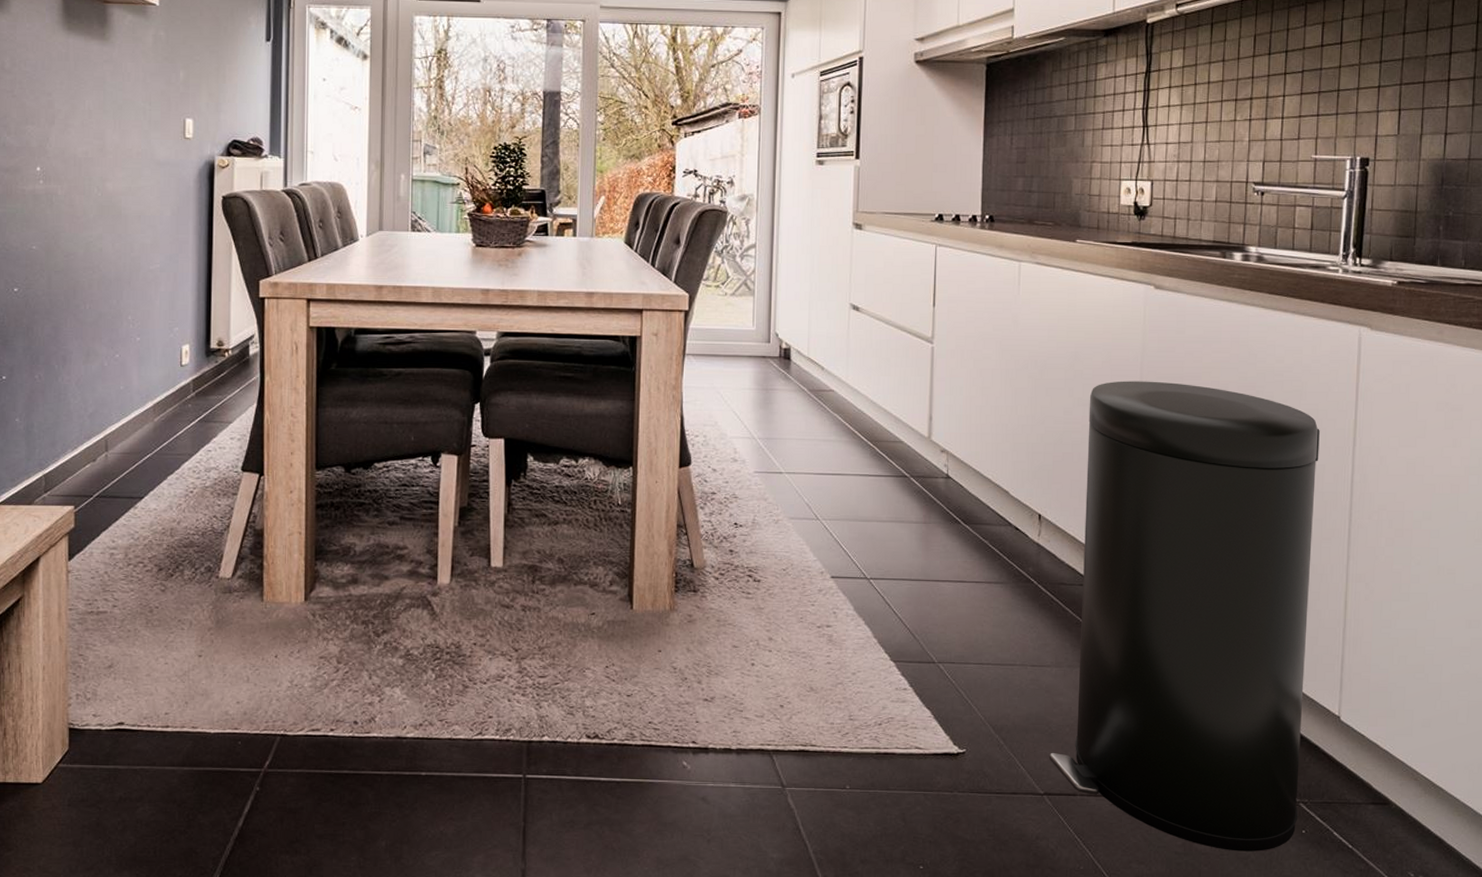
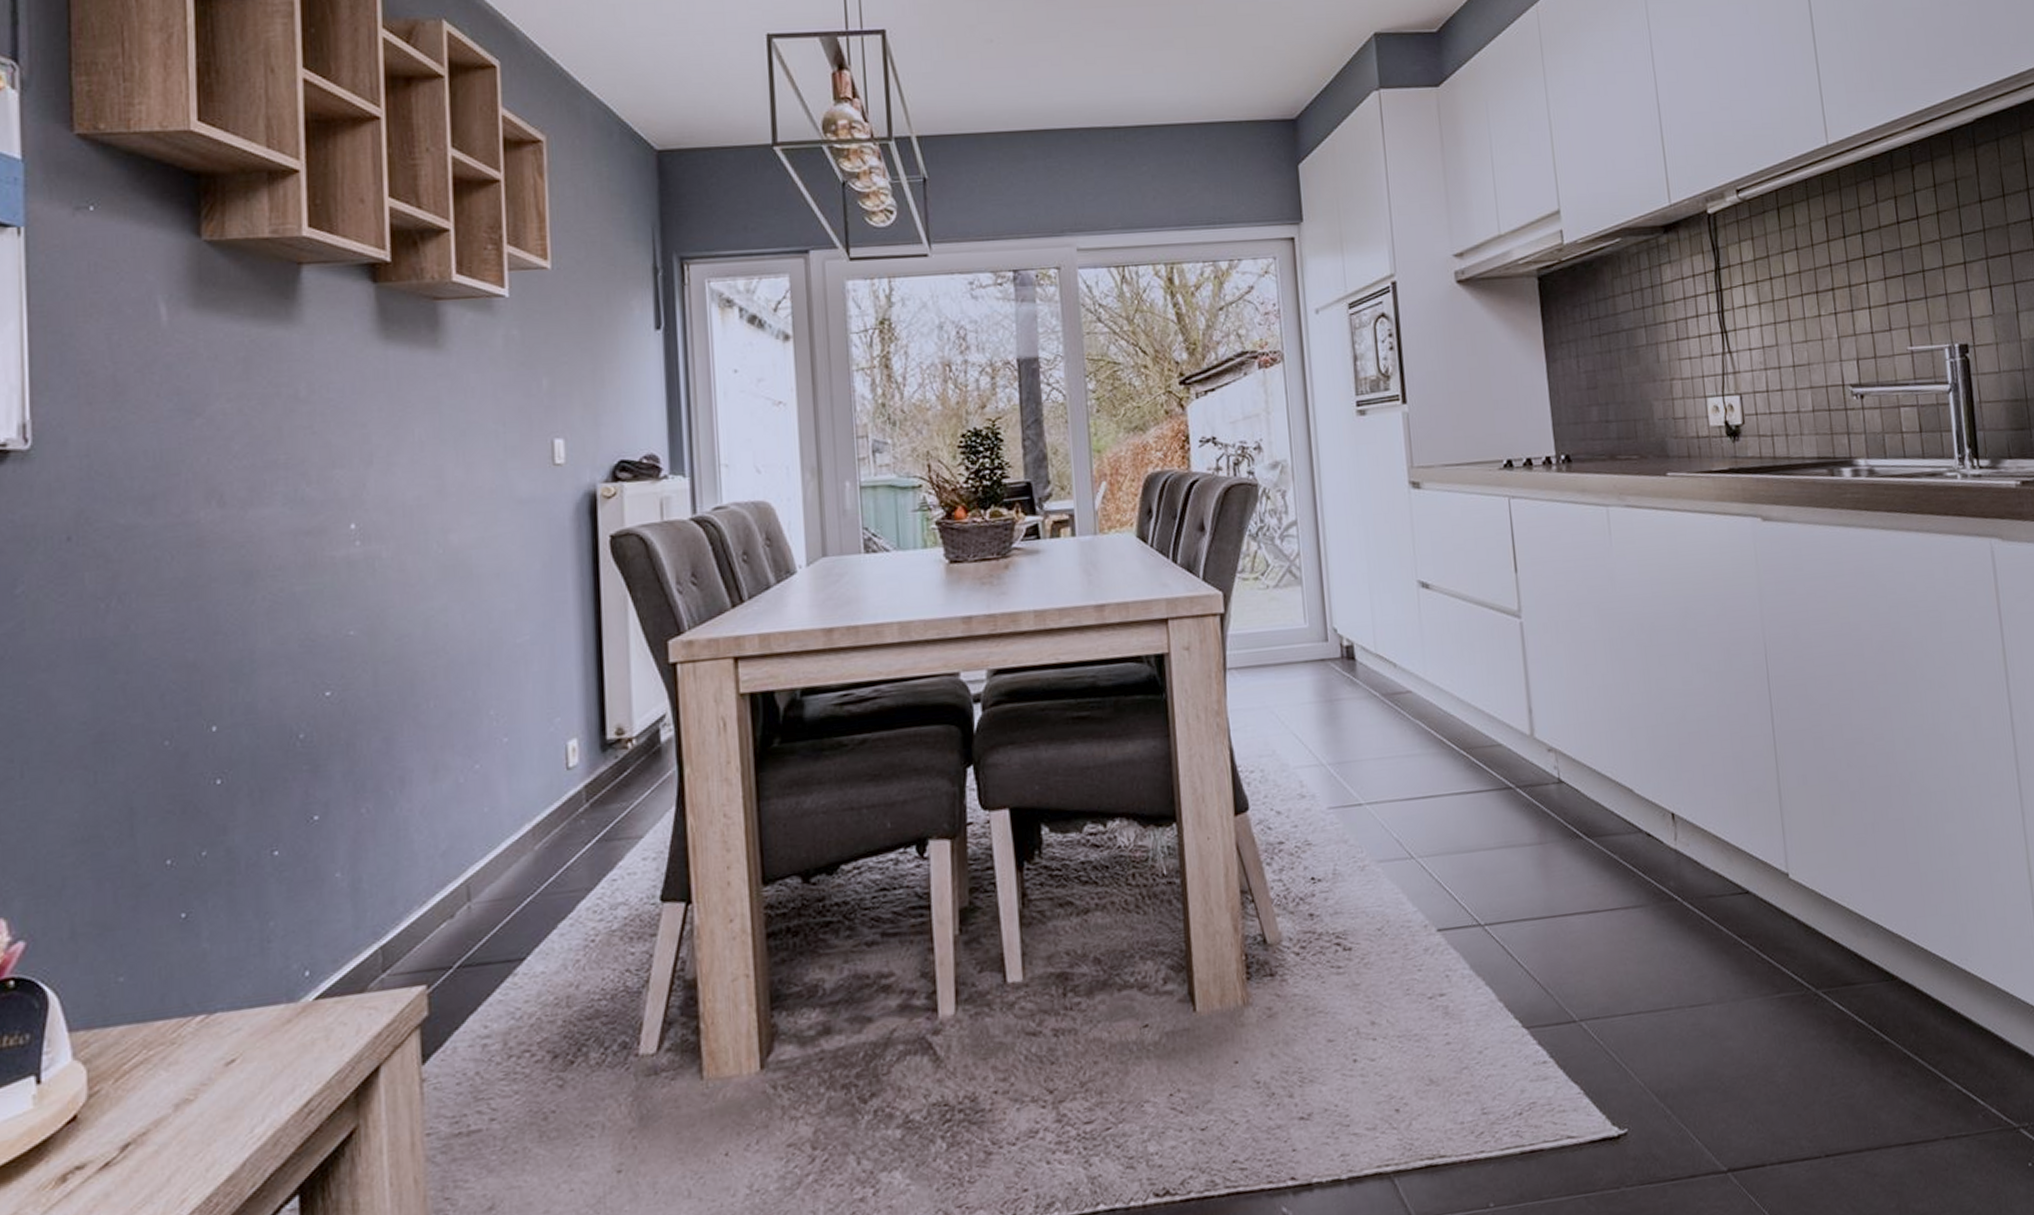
pedal bin: present [1048,381,1320,851] -> none [1708,630,2021,1205]

